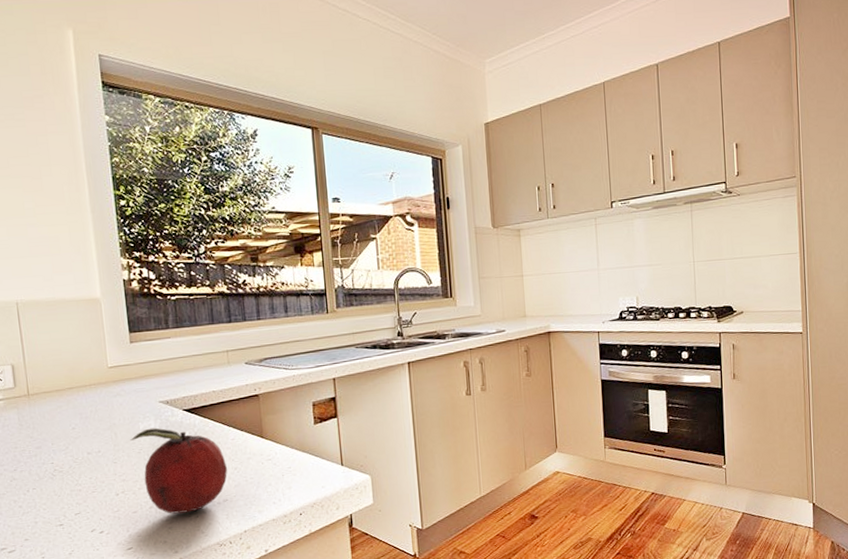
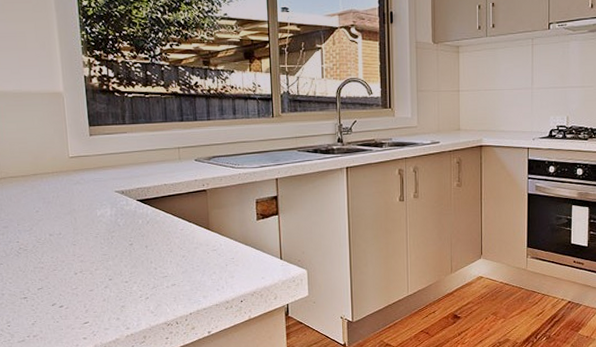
fruit: present [130,427,228,514] -> none [88,215,177,294]

